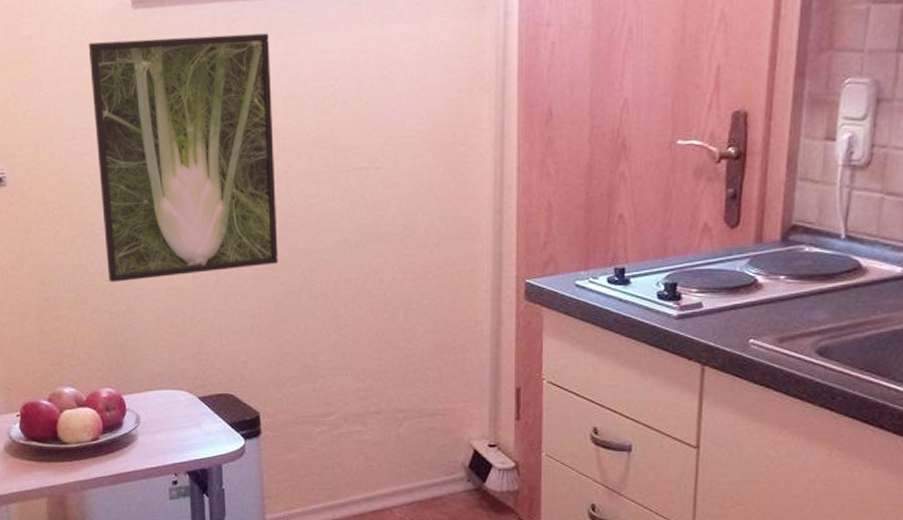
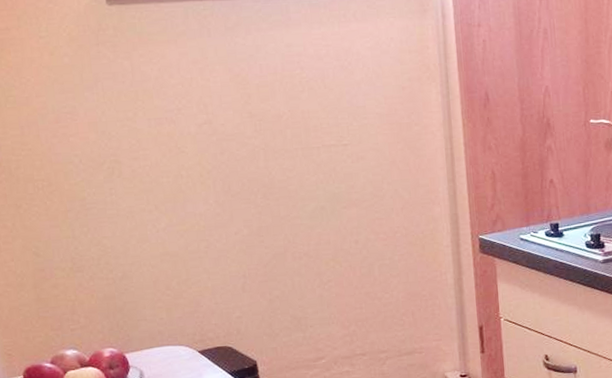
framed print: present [88,33,278,283] -> none [66,29,263,252]

